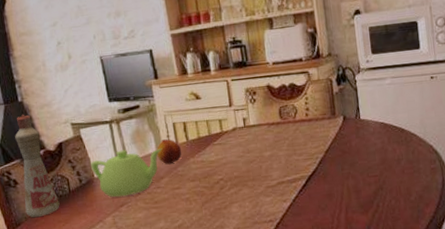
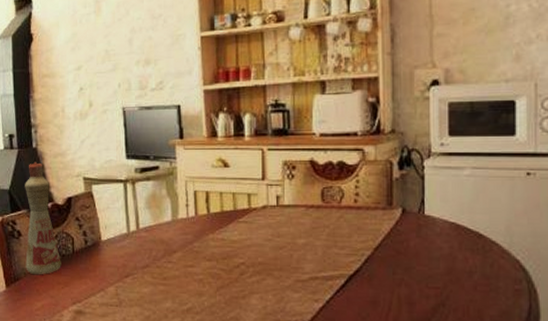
teapot: present [91,149,162,197] -> none [99,213,178,267]
fruit: present [157,139,182,165] -> none [172,208,201,238]

